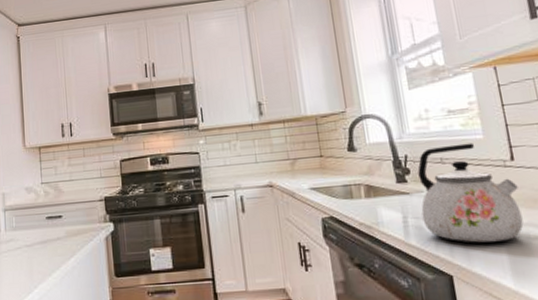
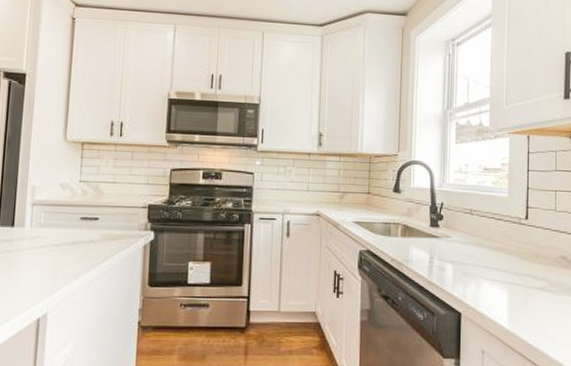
kettle: present [418,143,524,243] -> none [446,199,526,287]

